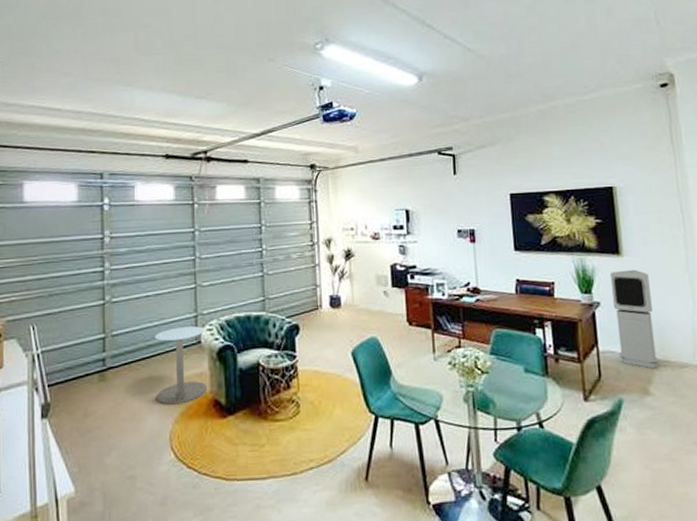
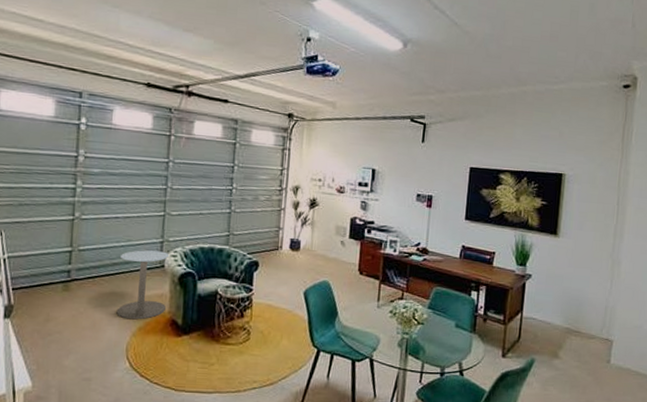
air purifier: present [610,269,659,369] -> none [539,249,578,337]

